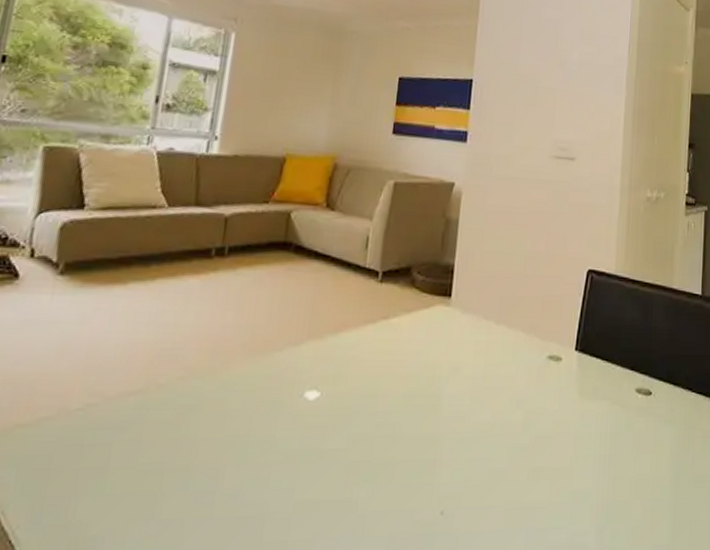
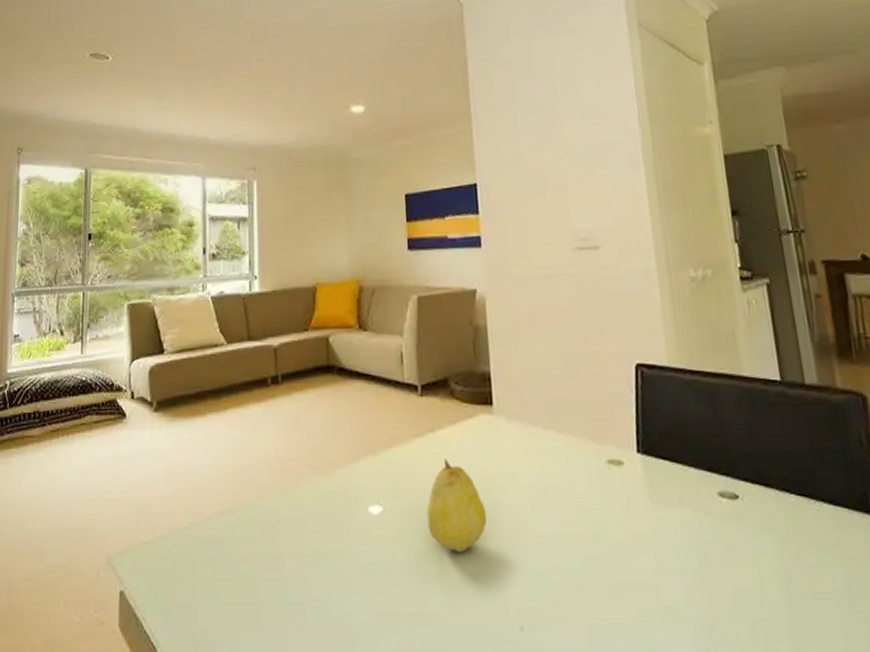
fruit: none [365,346,428,440] -> present [427,458,487,553]

